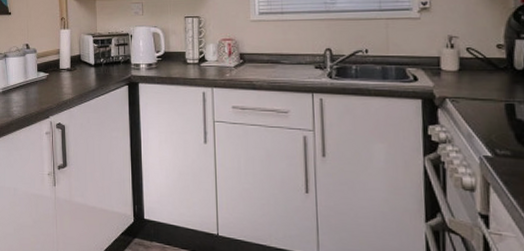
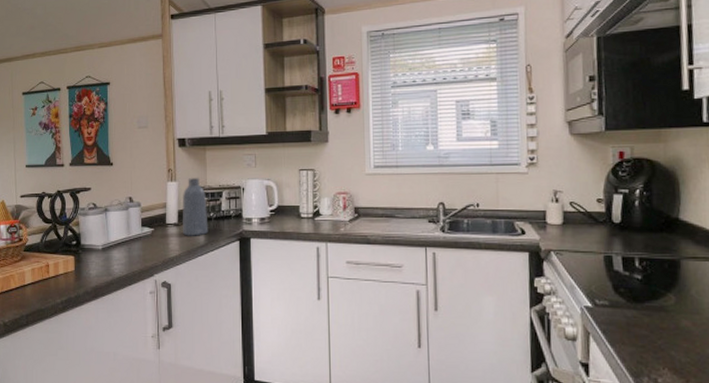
vase: none [75,26,99,81] -> present [183,178,208,236]

